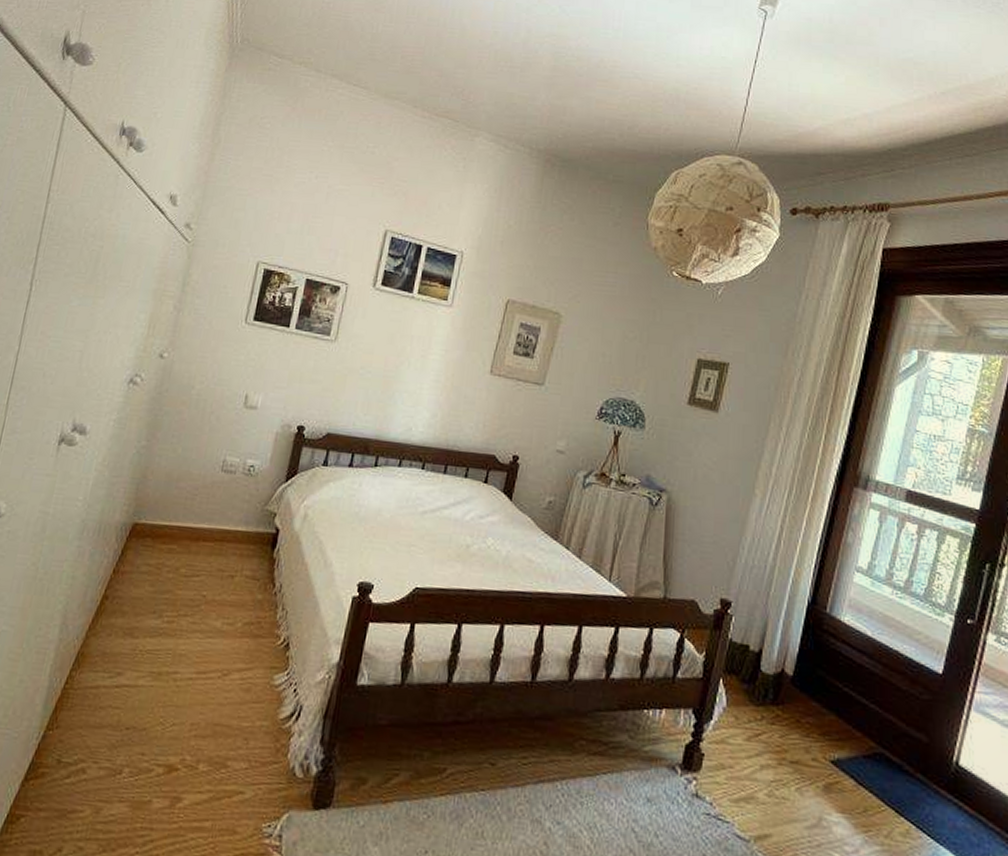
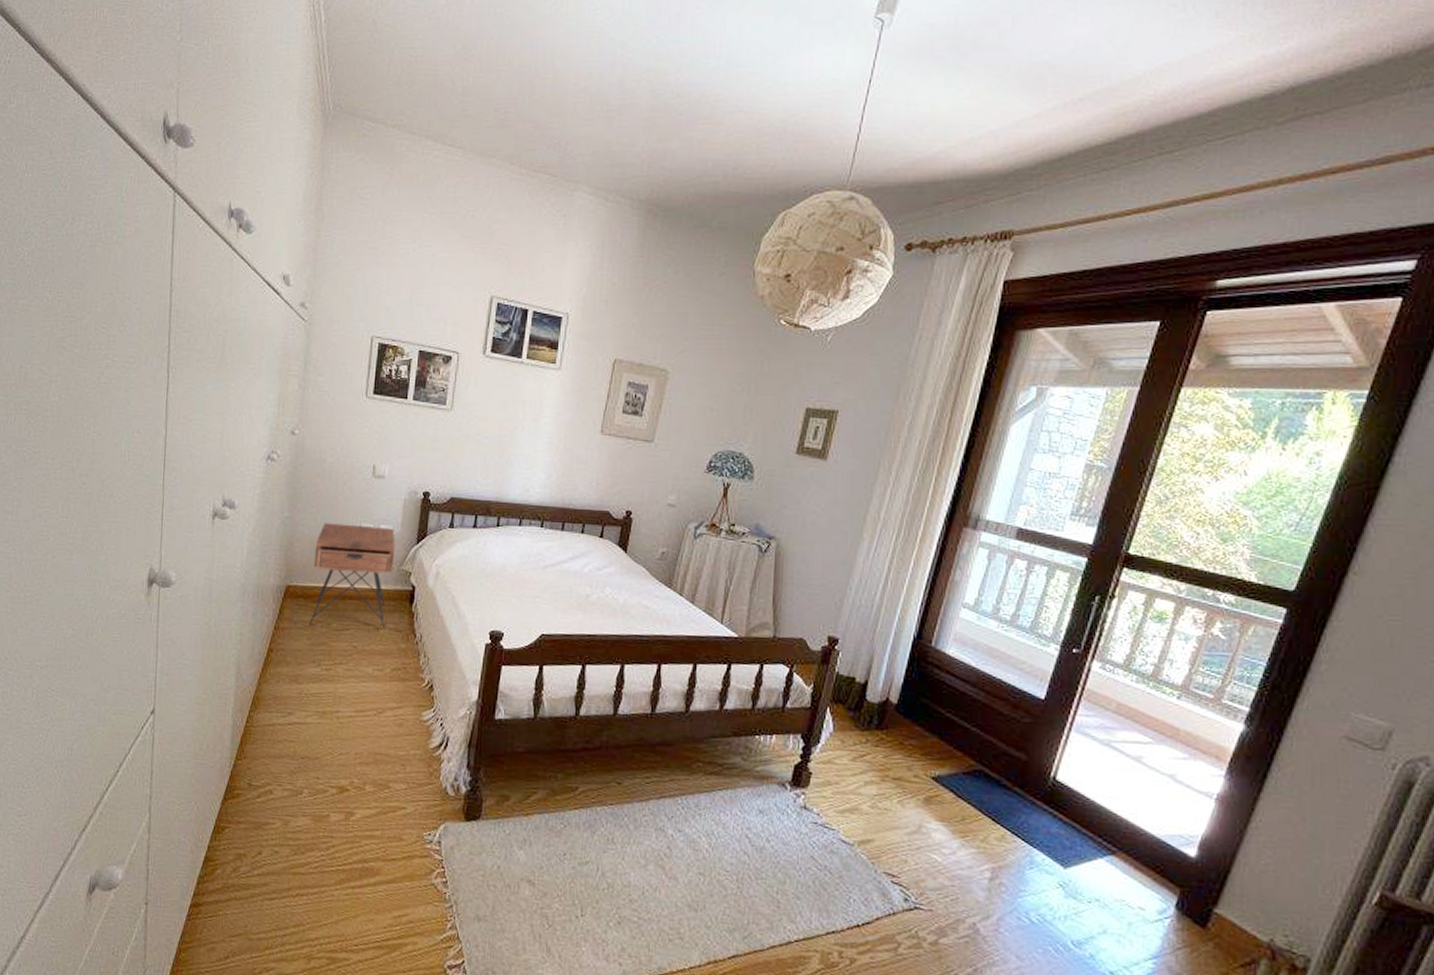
nightstand: none [153,455,262,576] -> present [308,523,396,628]

